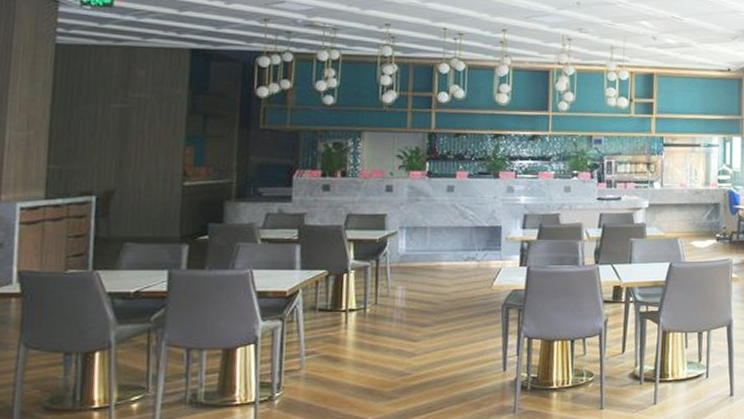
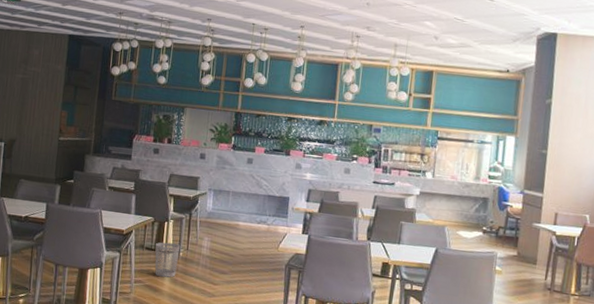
wastebasket: none [331,299,367,343] -> present [155,242,181,278]

